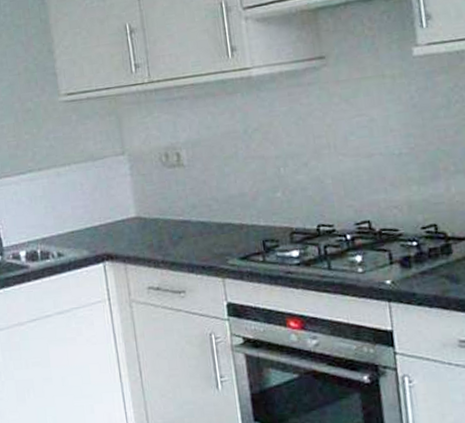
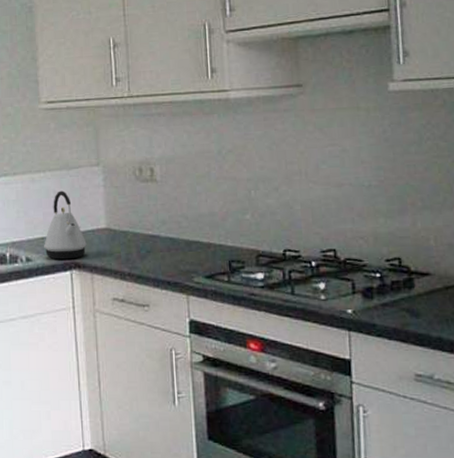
kettle: none [74,182,118,253] -> present [44,190,87,260]

